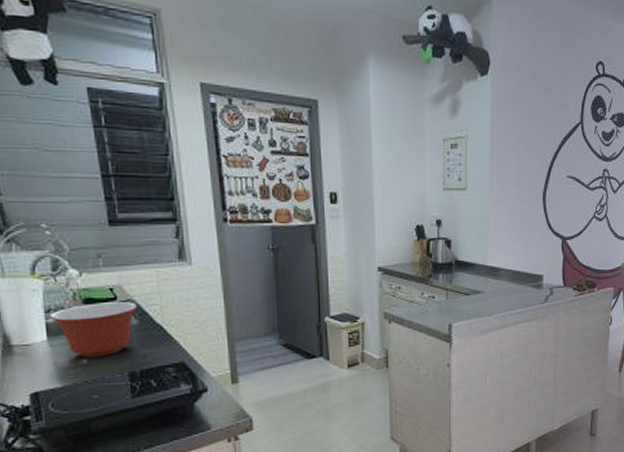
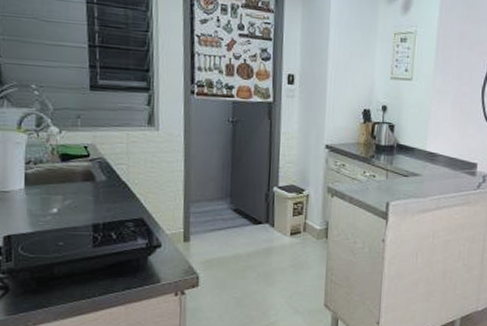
mixing bowl: present [50,302,137,358] -> none [30,158,106,208]

